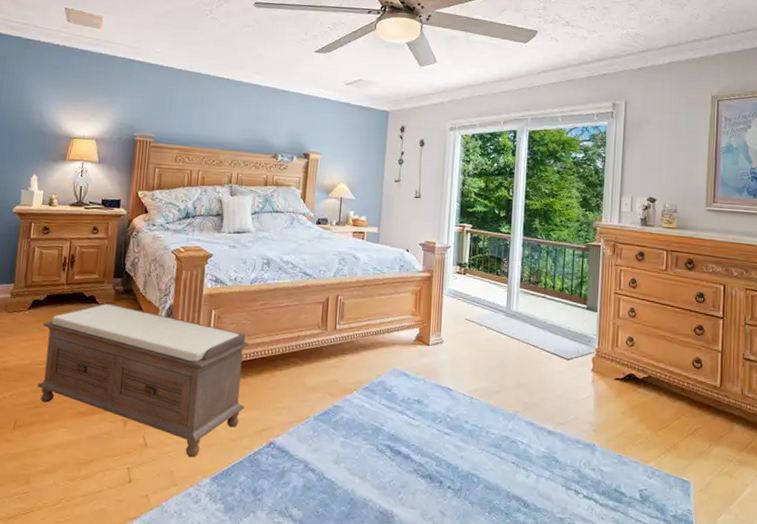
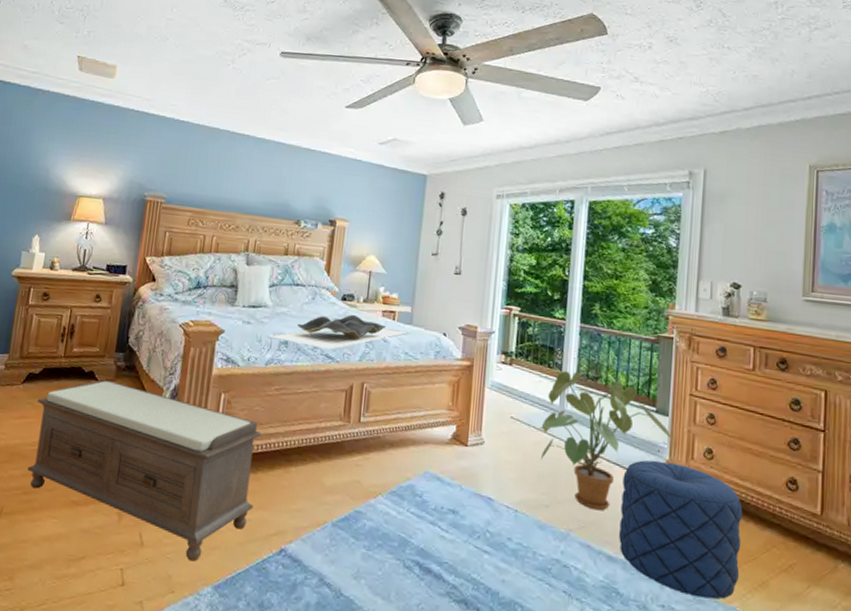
throw blanket: none [251,236,377,268] -> present [267,314,409,350]
house plant: none [489,277,603,394] -> present [538,371,676,511]
pouf: none [557,349,658,461] -> present [619,460,743,600]

